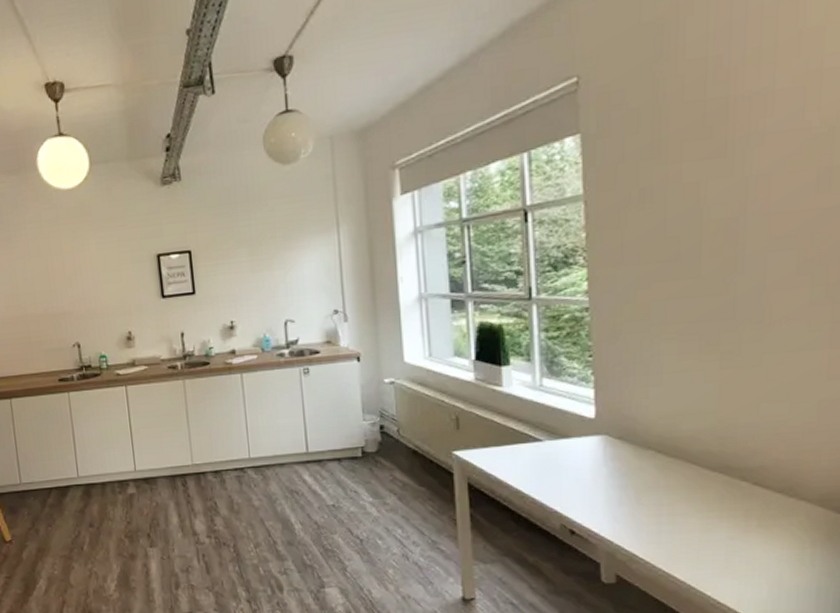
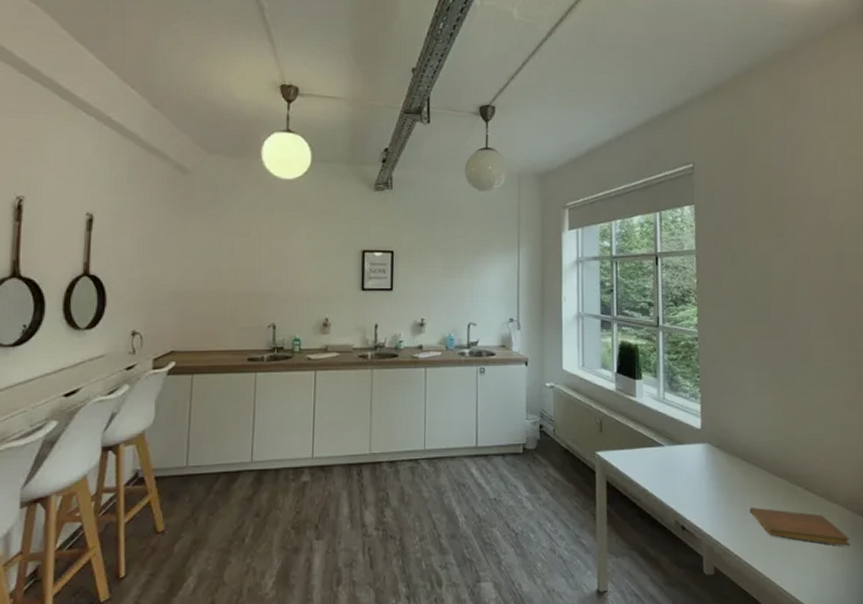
notebook: none [666,507,824,551] -> present [749,507,850,546]

